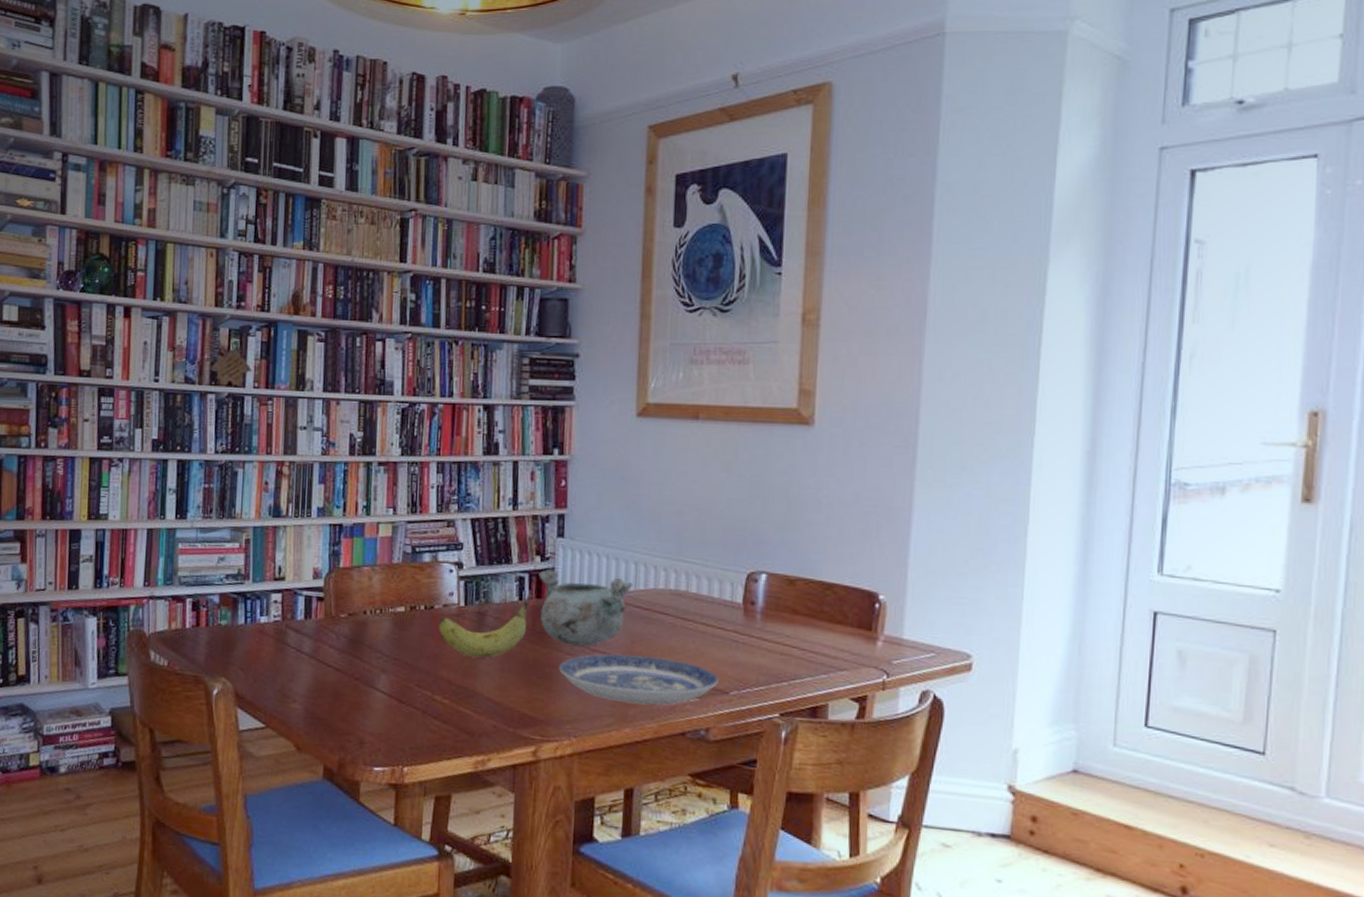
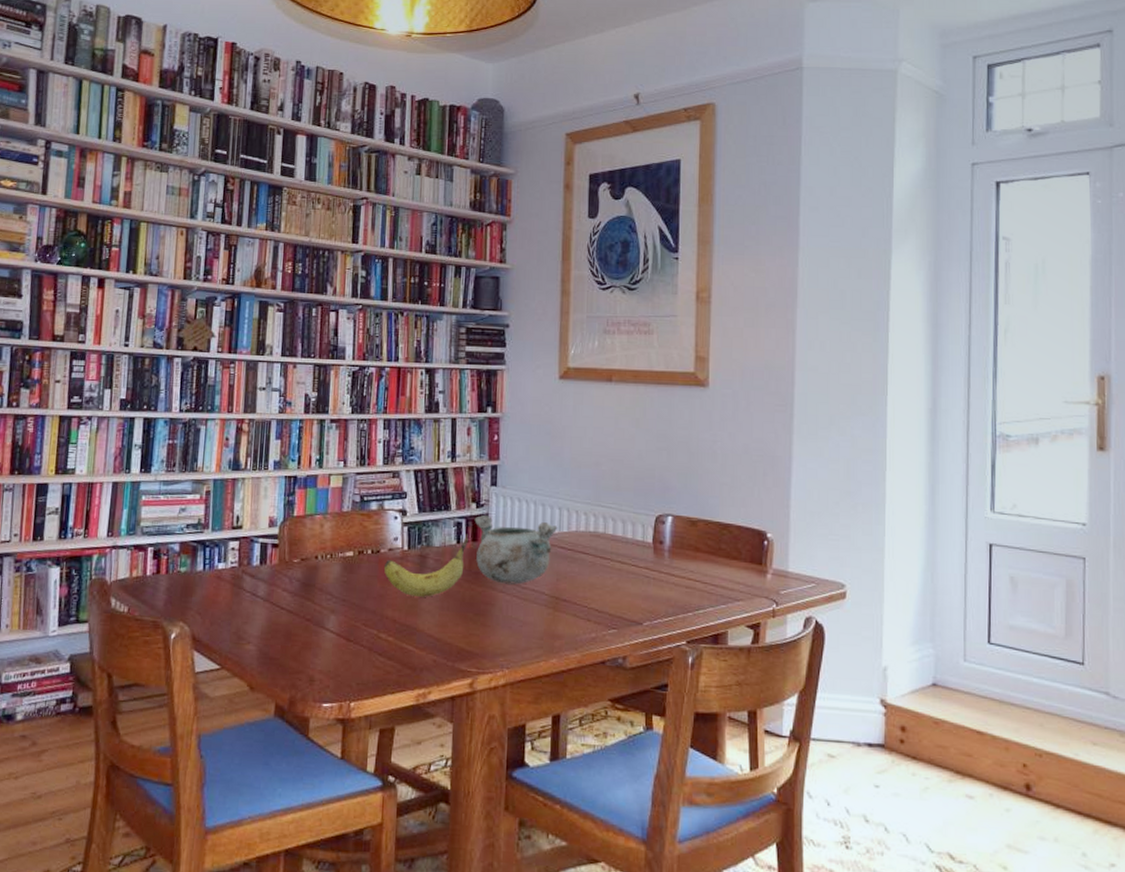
plate: present [559,654,719,705] -> none [493,591,633,637]

